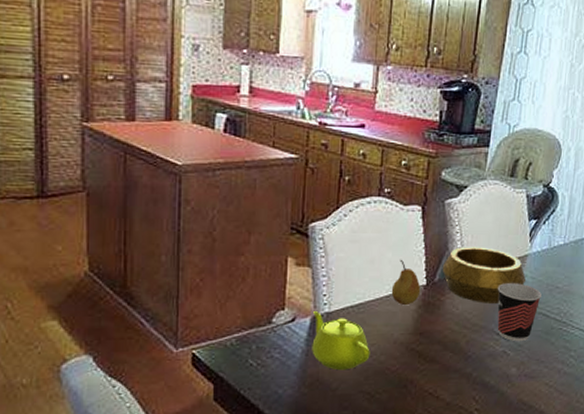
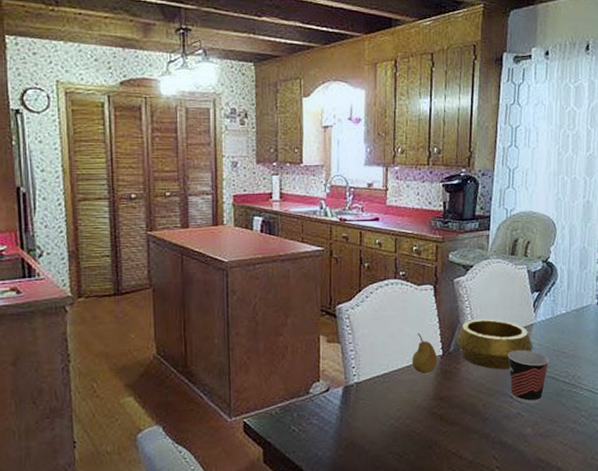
teapot: present [312,311,370,371] -> none [345,382,397,434]

